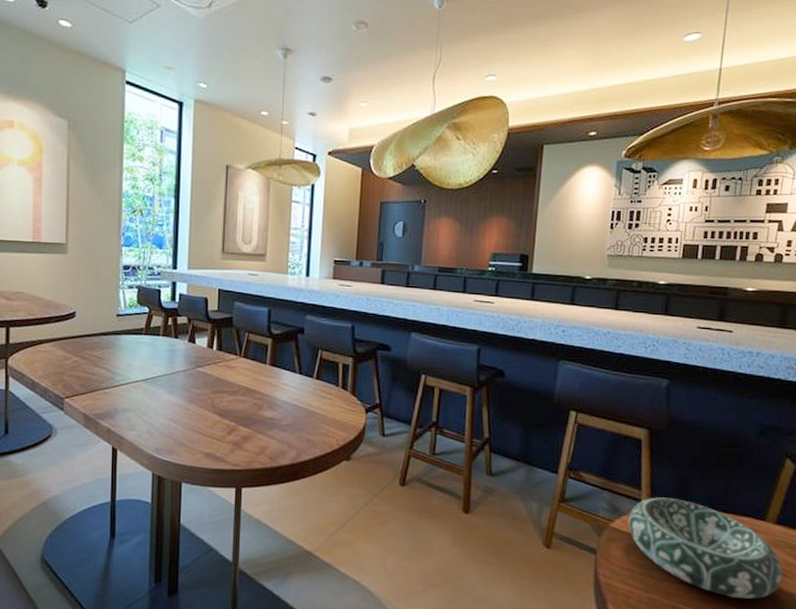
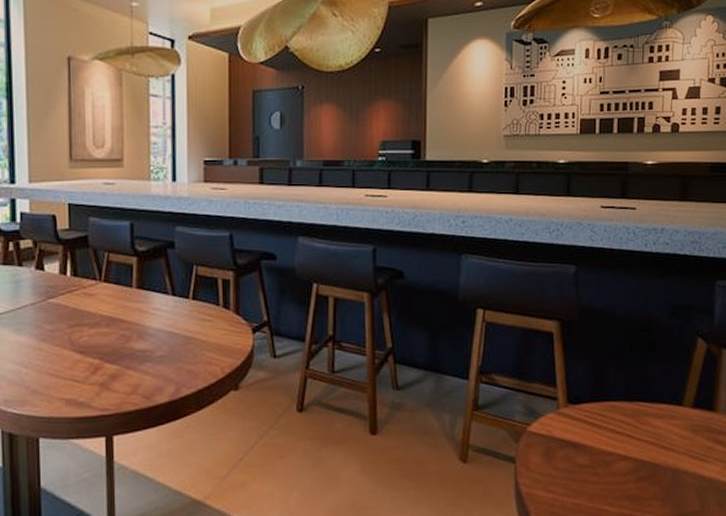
decorative bowl: present [628,497,783,599] -> none [546,392,704,492]

